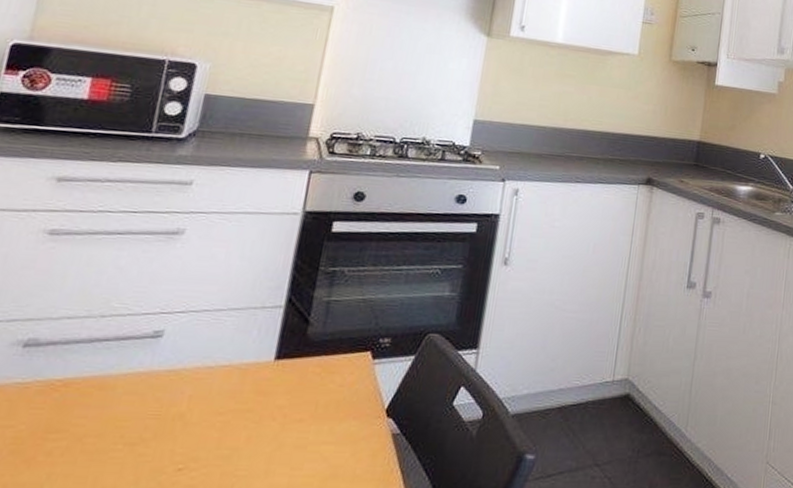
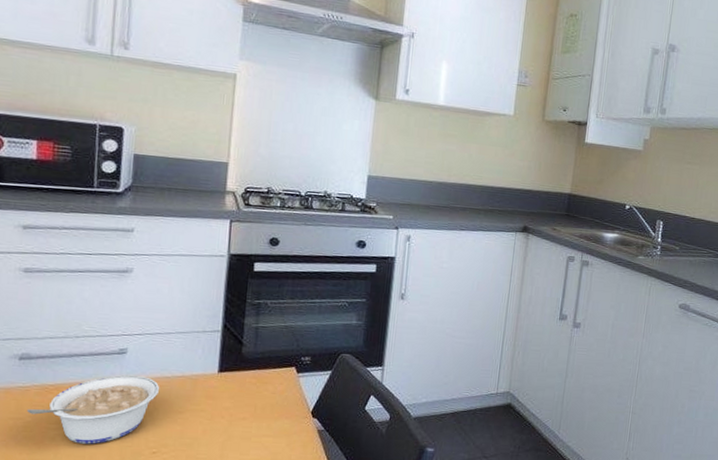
legume: none [20,364,199,460] -> present [26,375,160,444]

